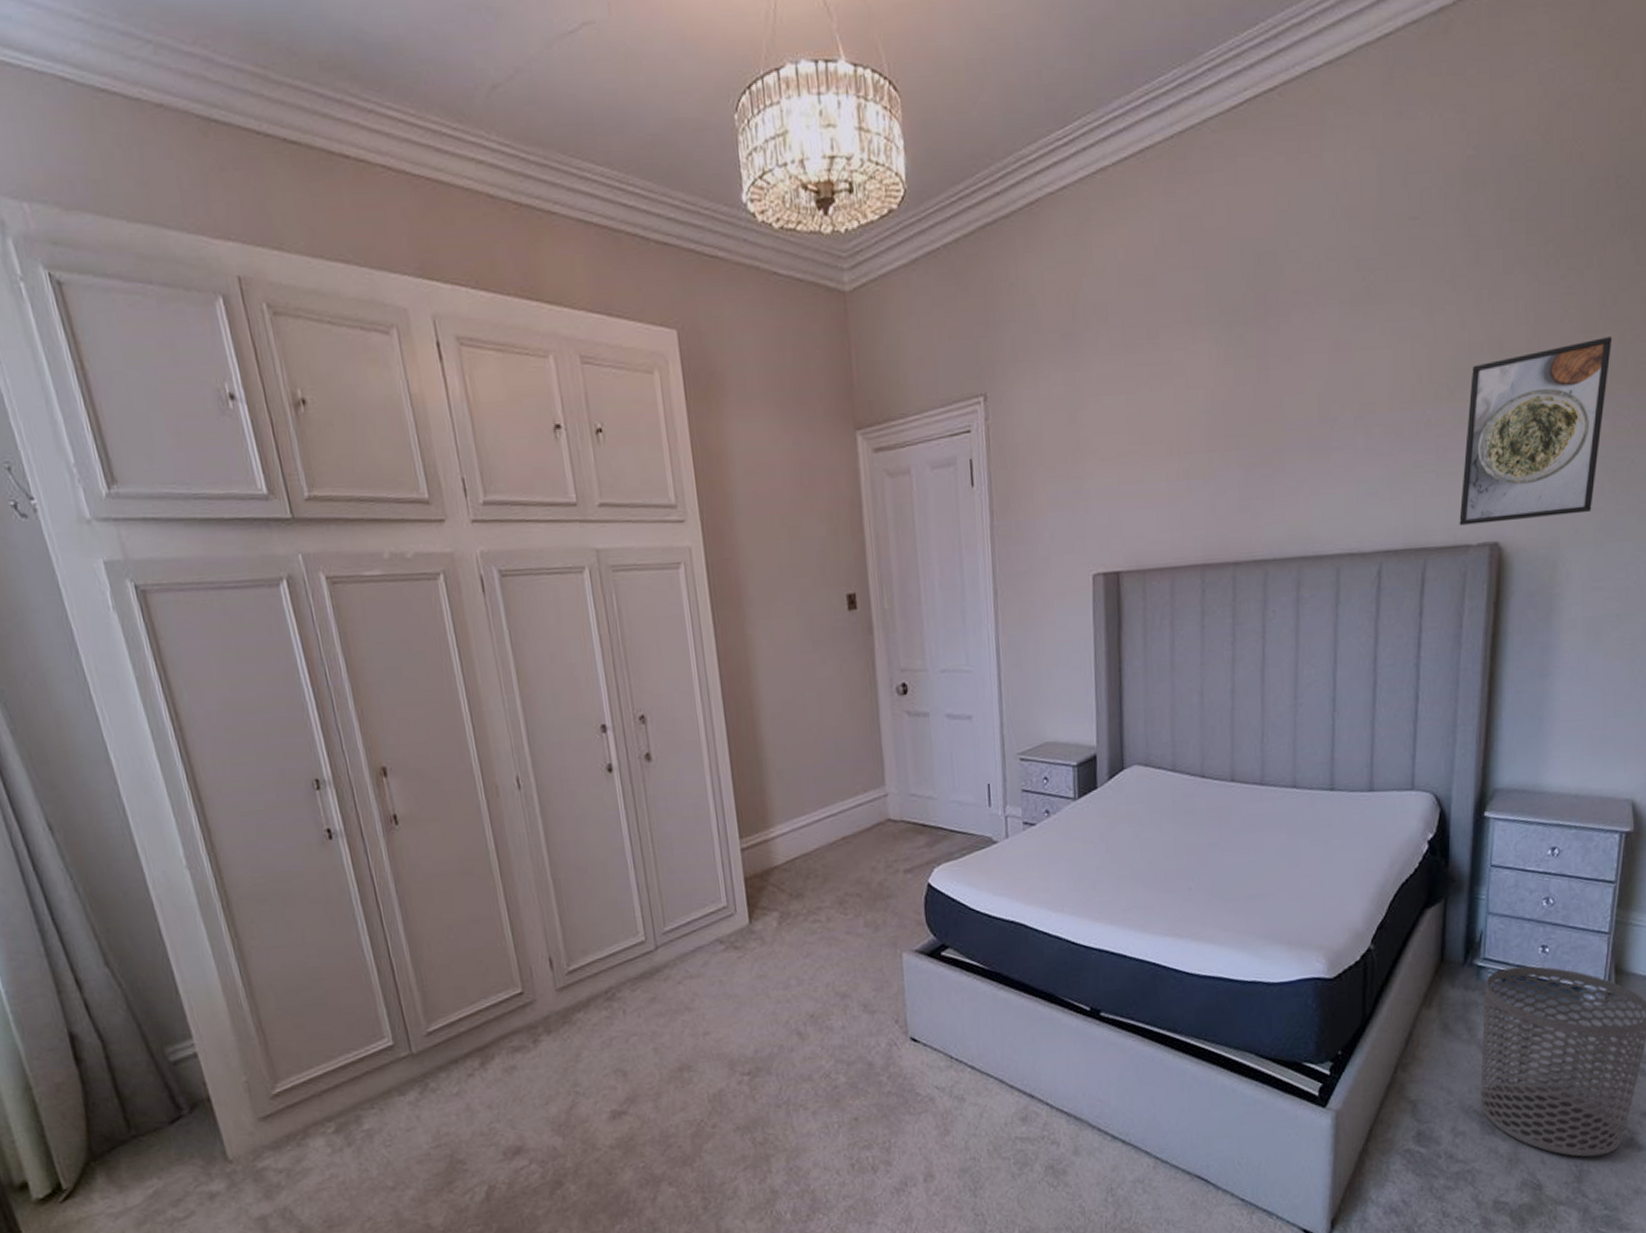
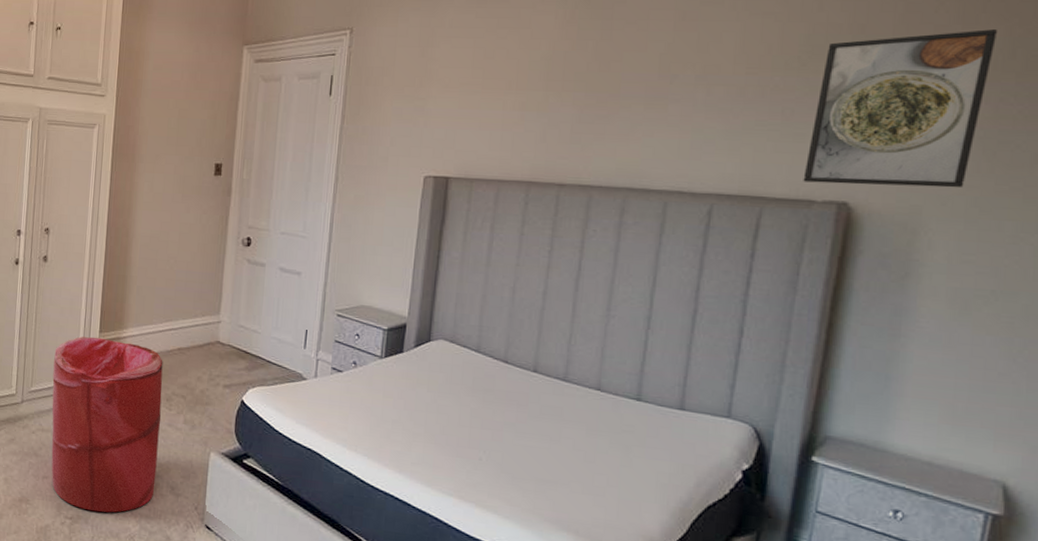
laundry hamper: none [686,843,845,1059] -> present [51,336,163,513]

